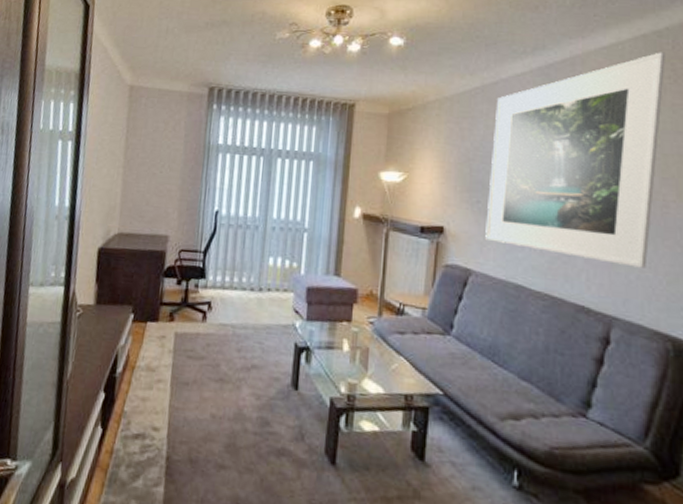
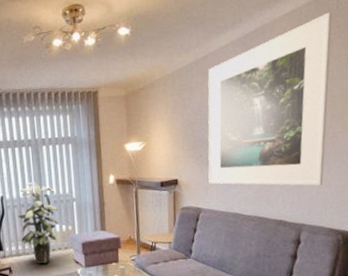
indoor plant: none [230,199,283,306] -> present [17,182,59,264]

